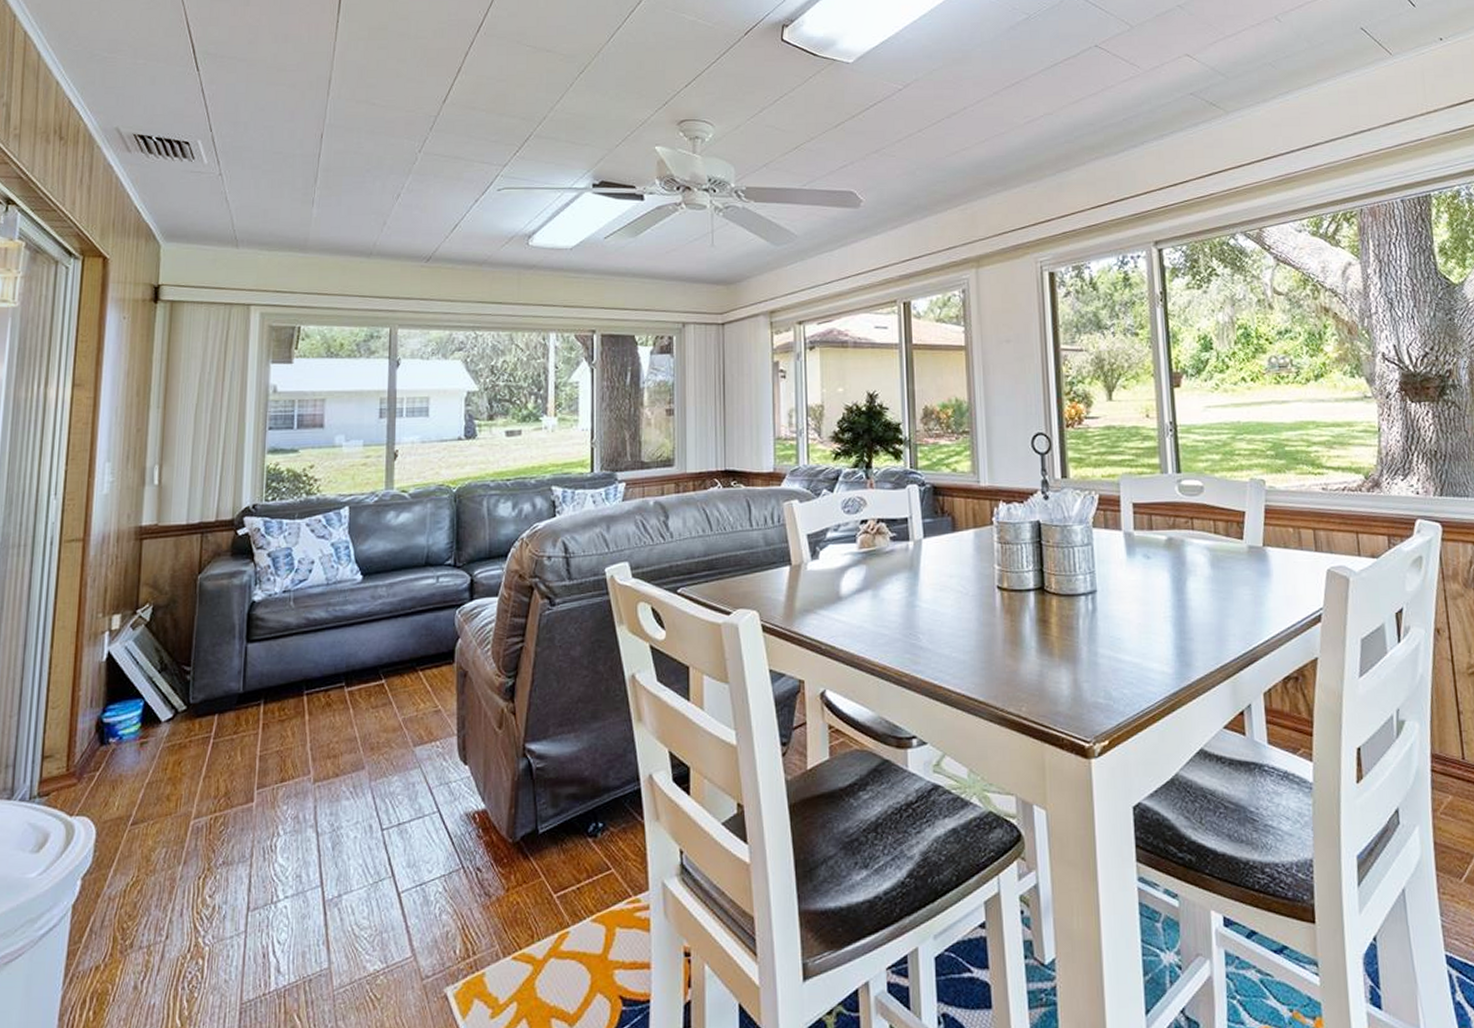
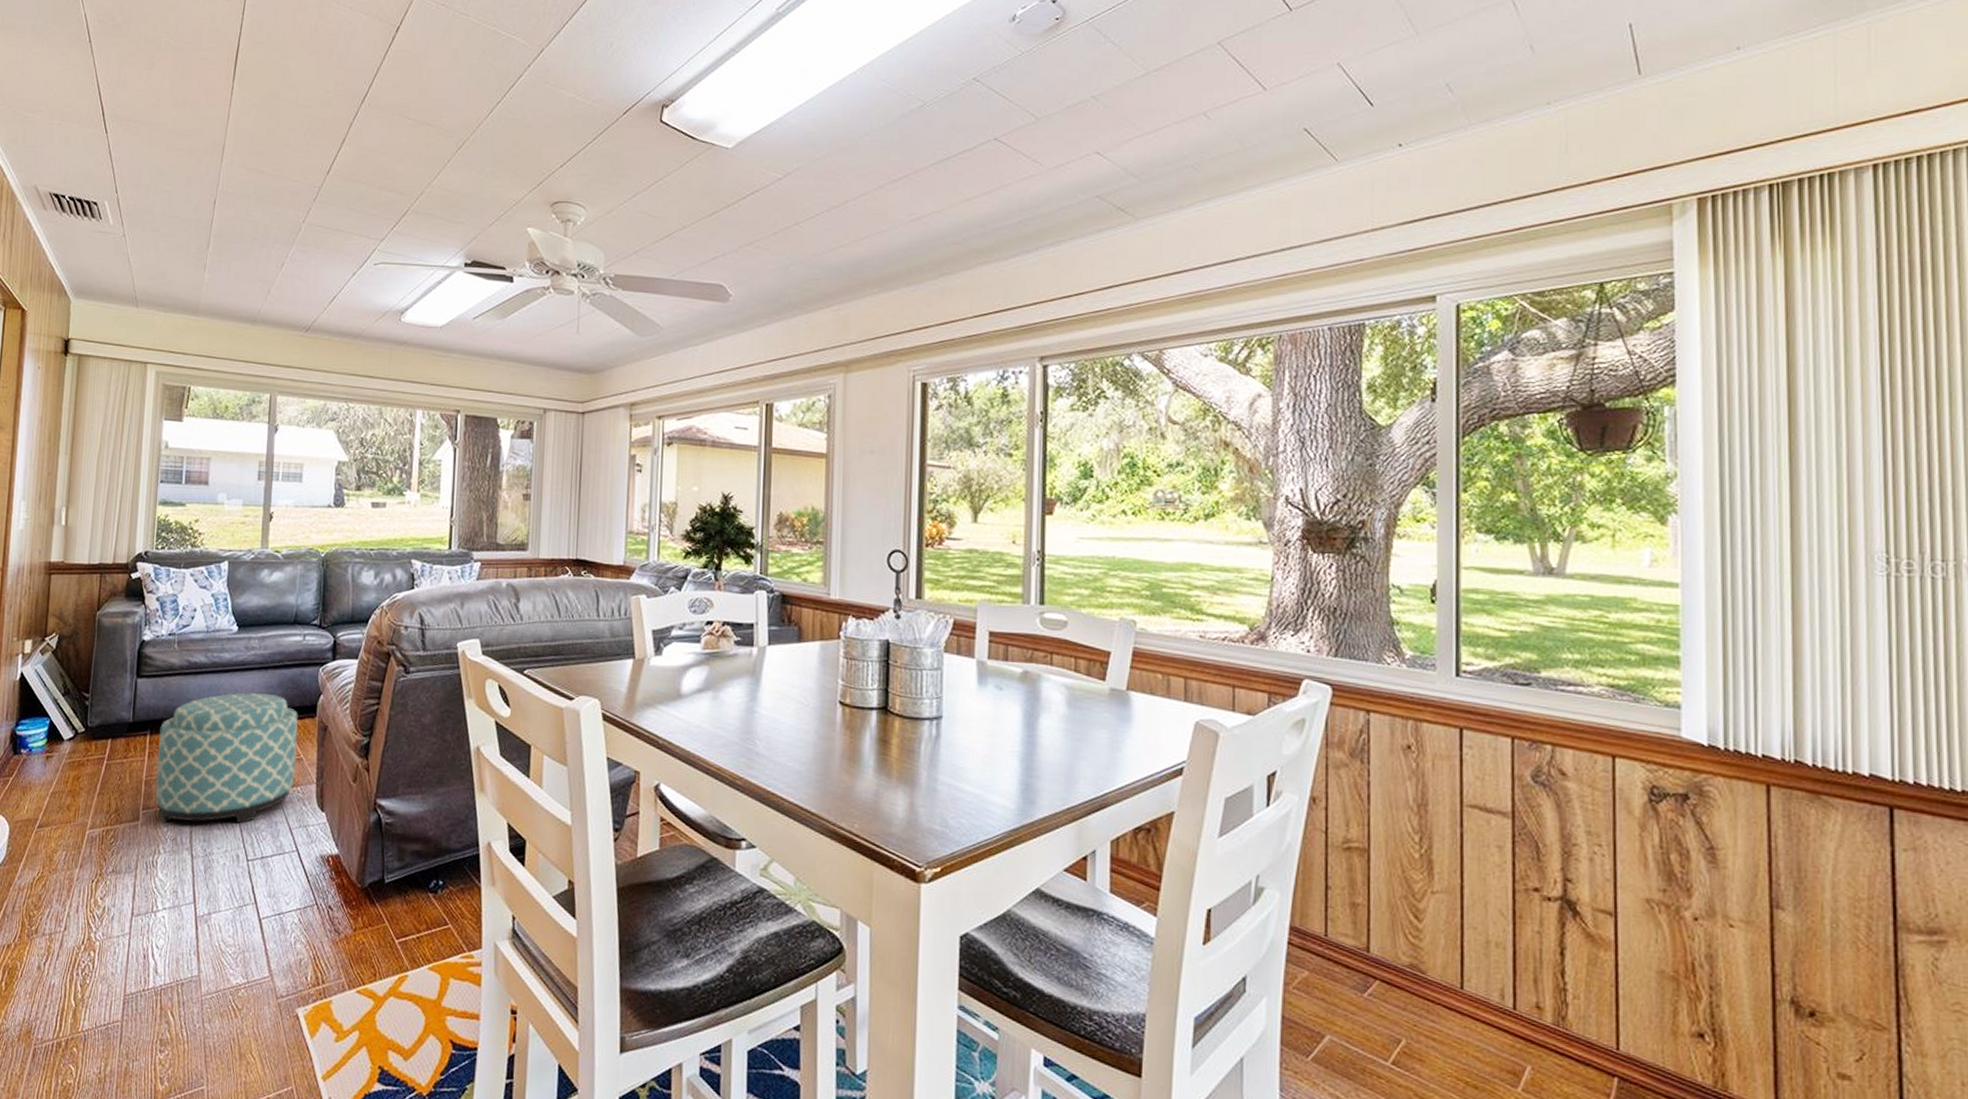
ottoman: none [272,644,435,801] -> present [155,693,299,824]

